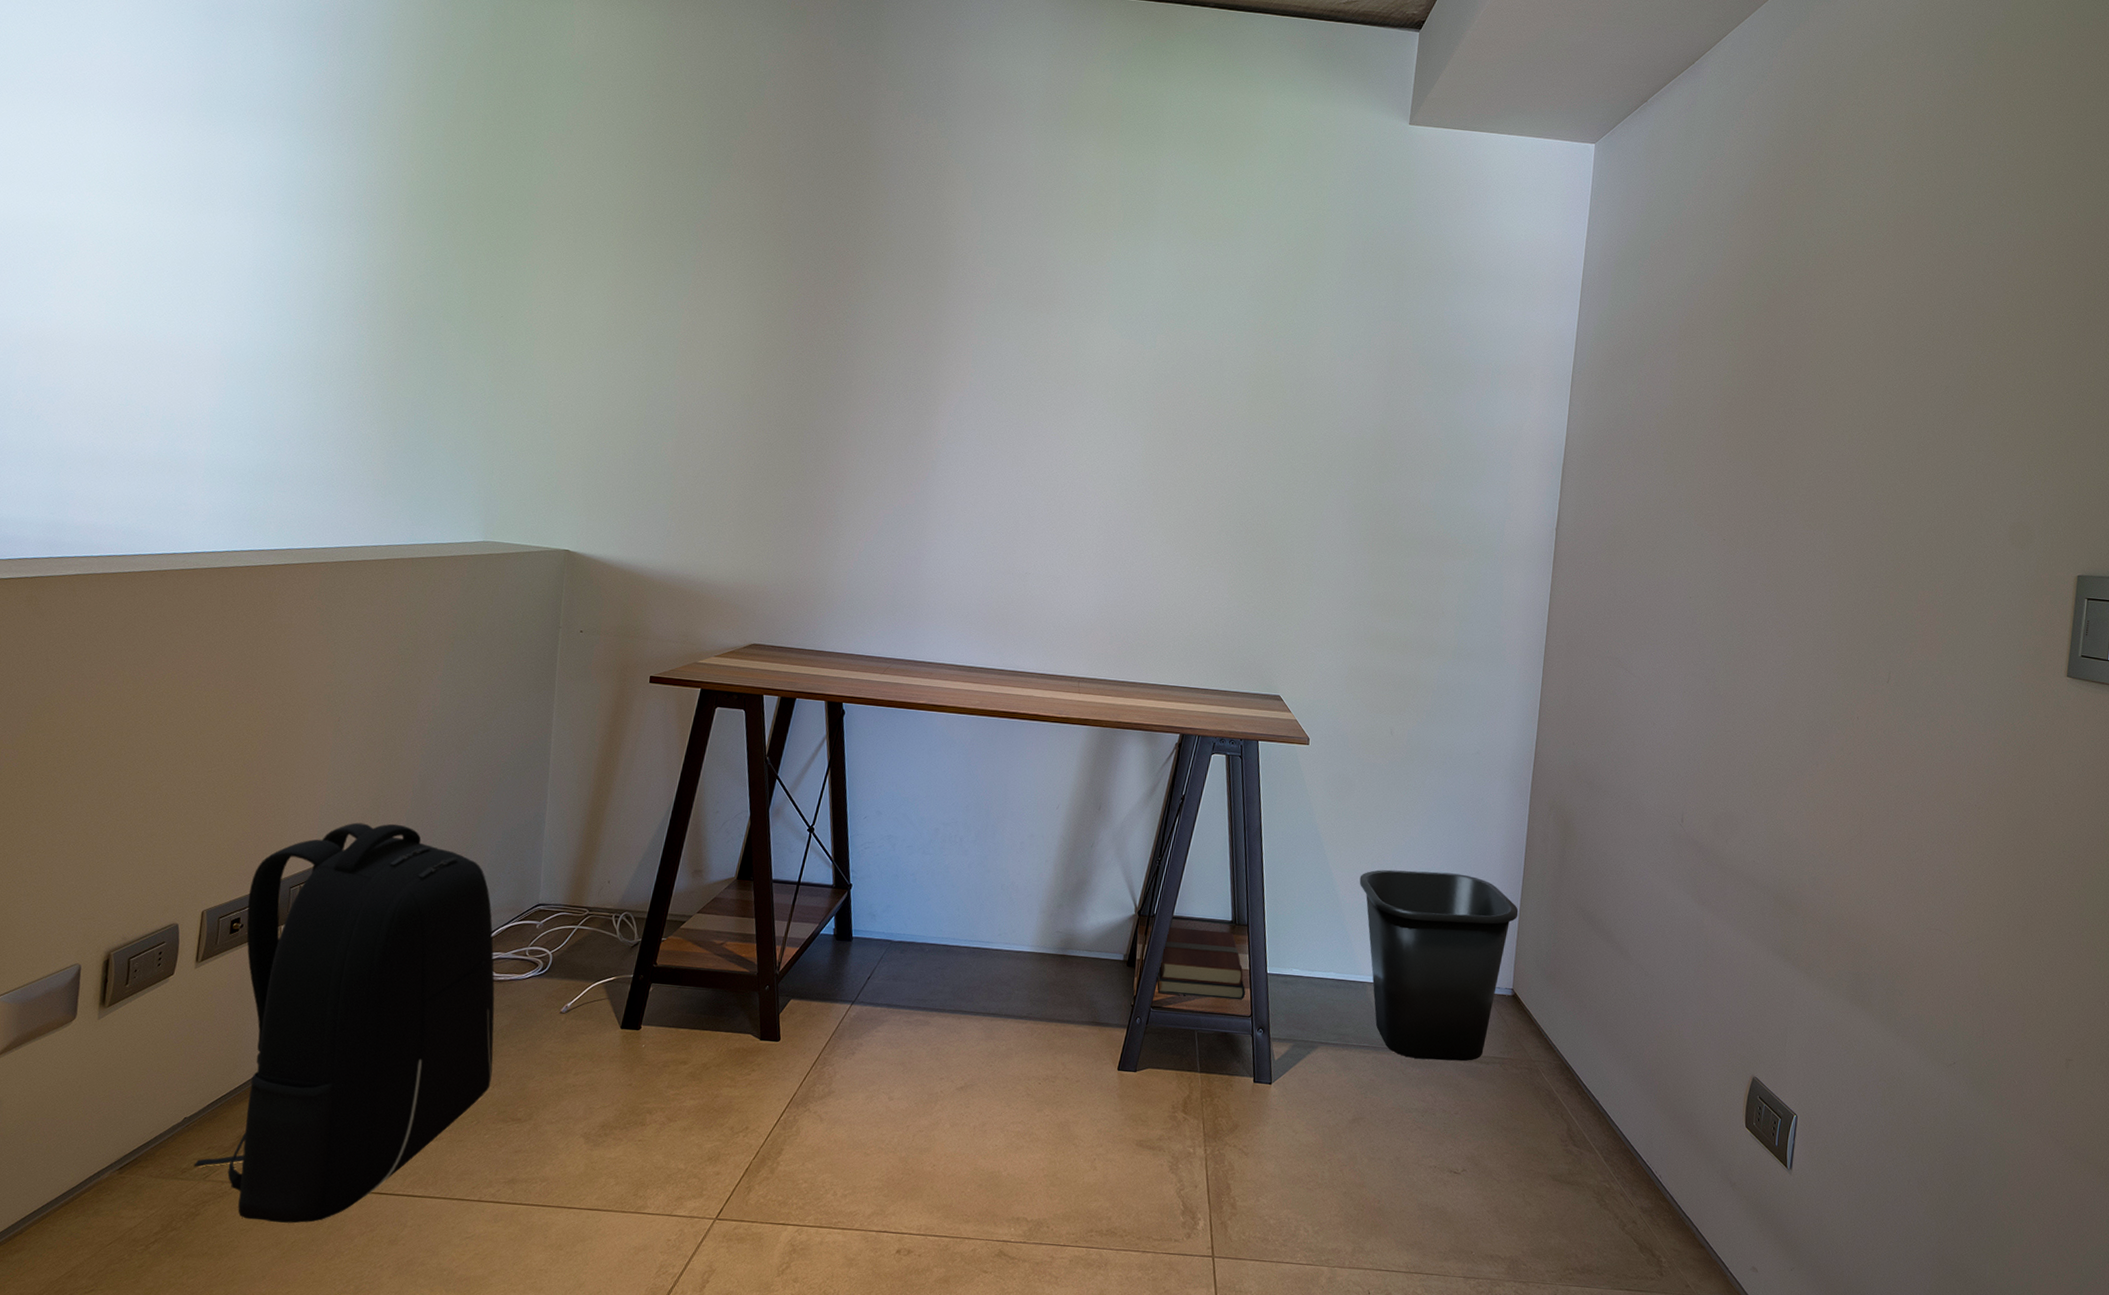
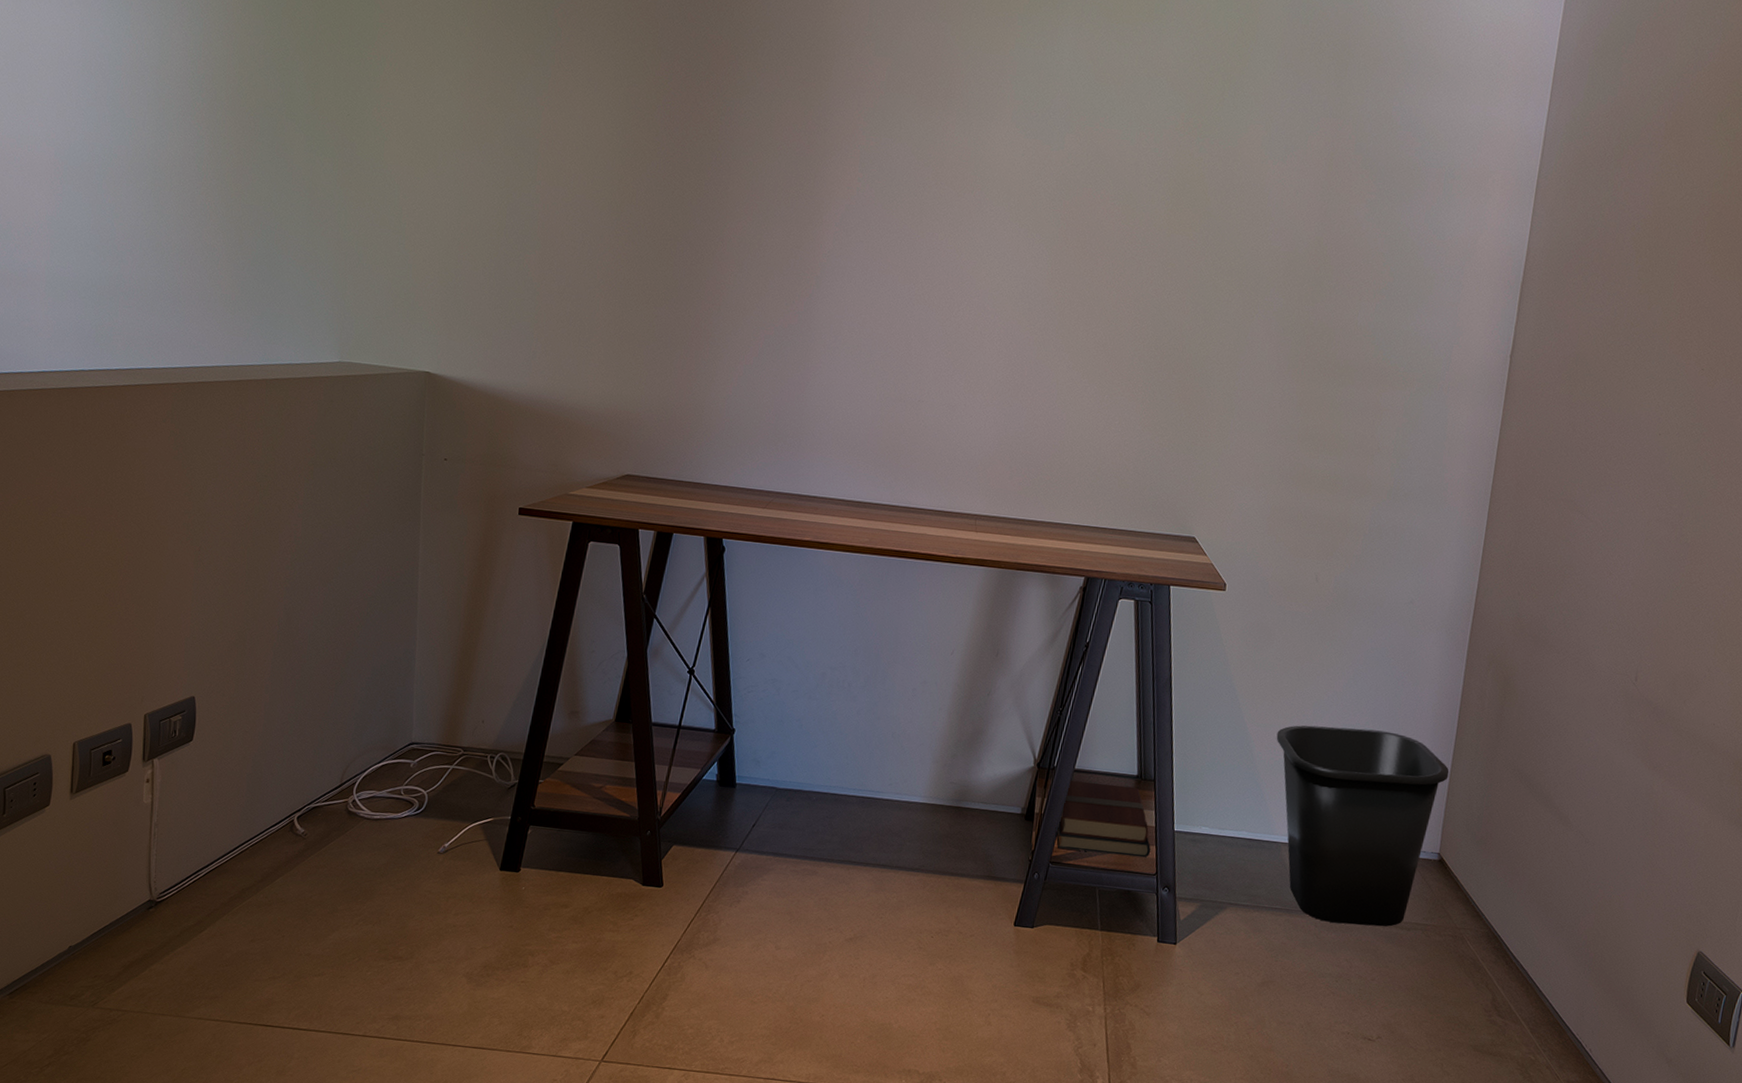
backpack: present [193,822,495,1224] -> none [81,655,372,1052]

